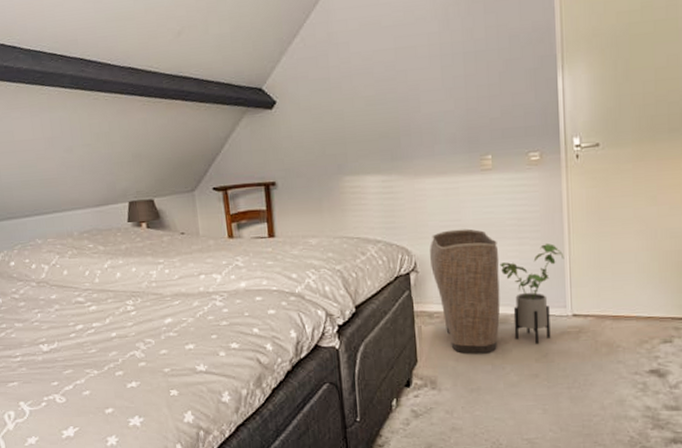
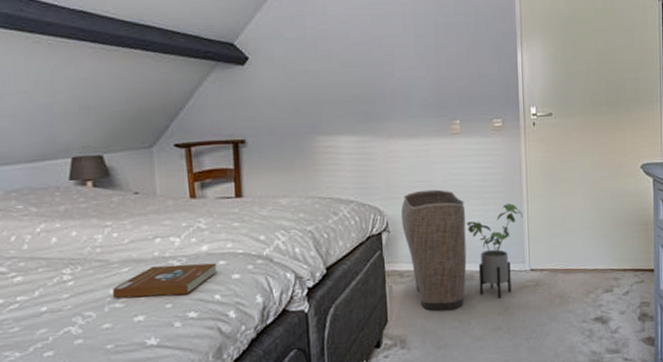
book: none [167,299,255,328] -> present [113,263,218,298]

